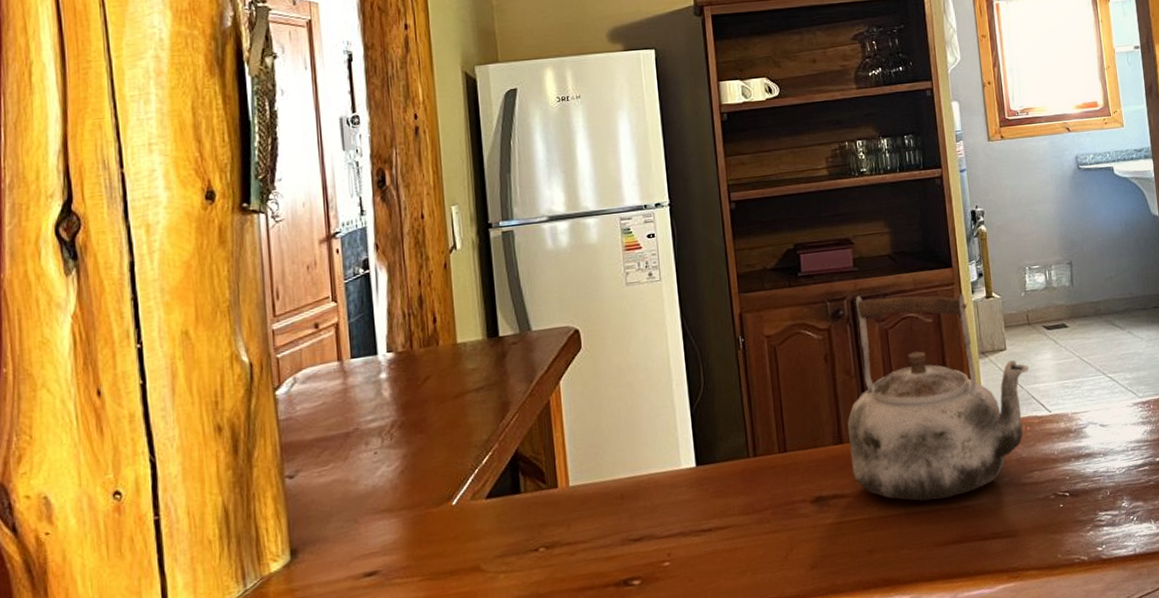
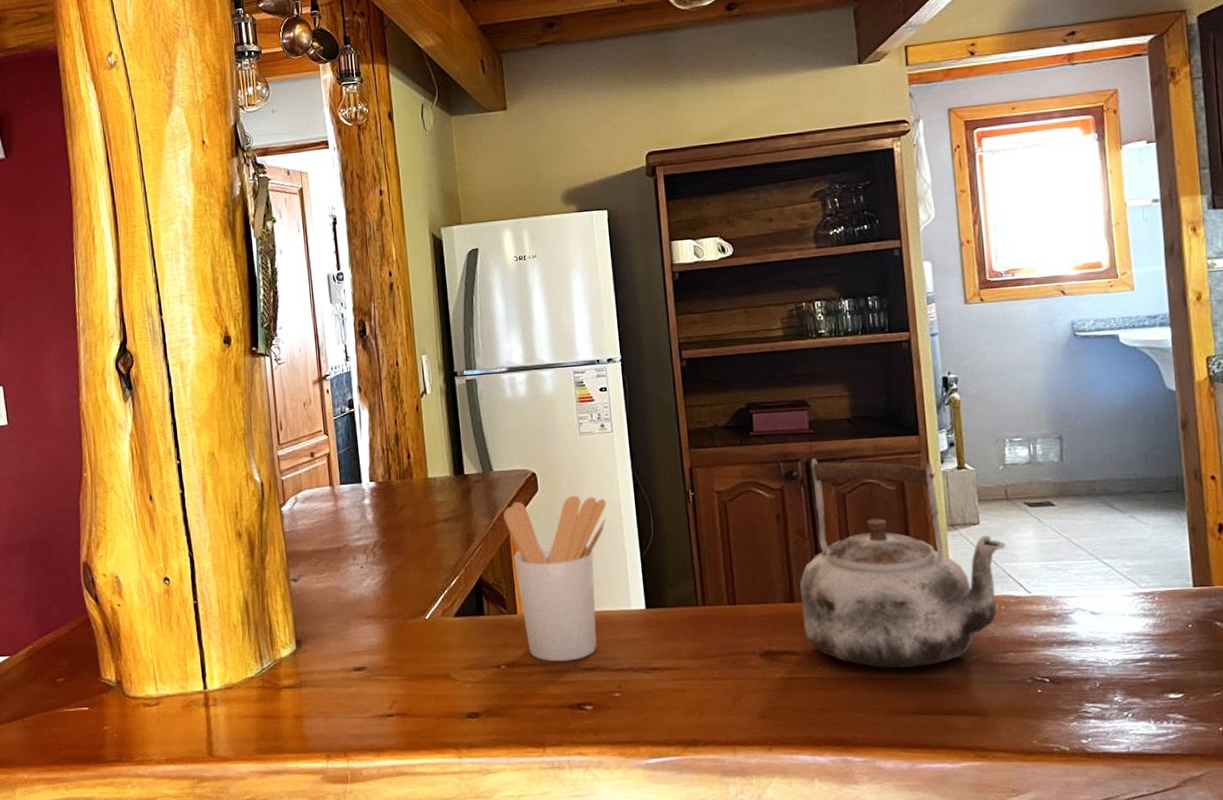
utensil holder: none [543,350,655,537] -> present [503,495,607,662]

